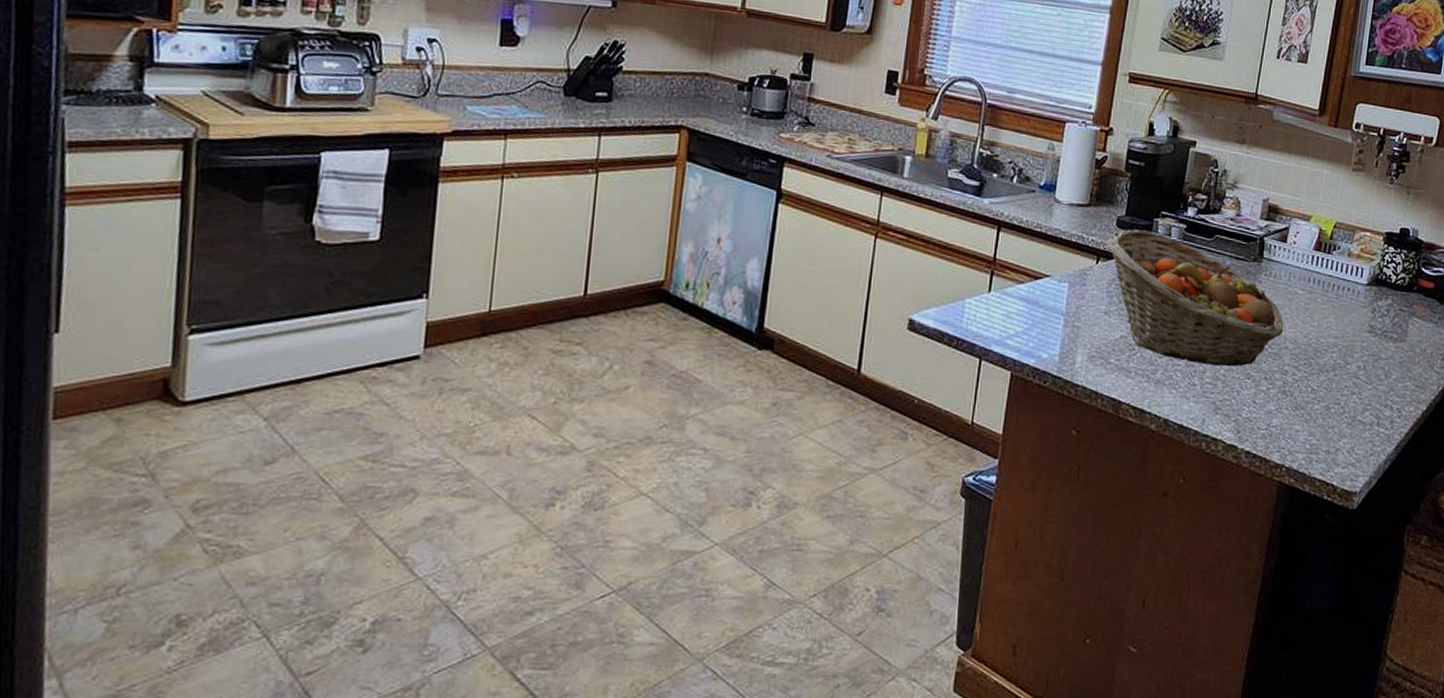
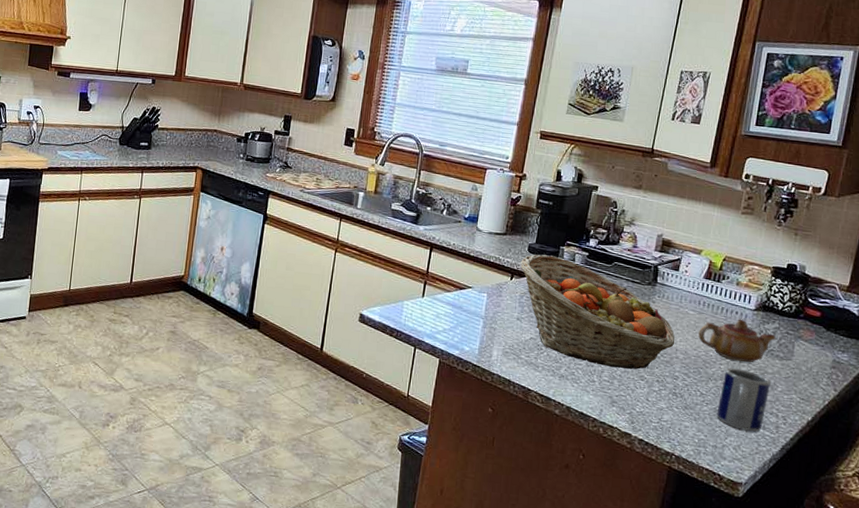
teapot: none [1309,296,1389,348] -> present [698,319,776,363]
mug: none [1329,356,1385,430] -> present [716,368,771,432]

